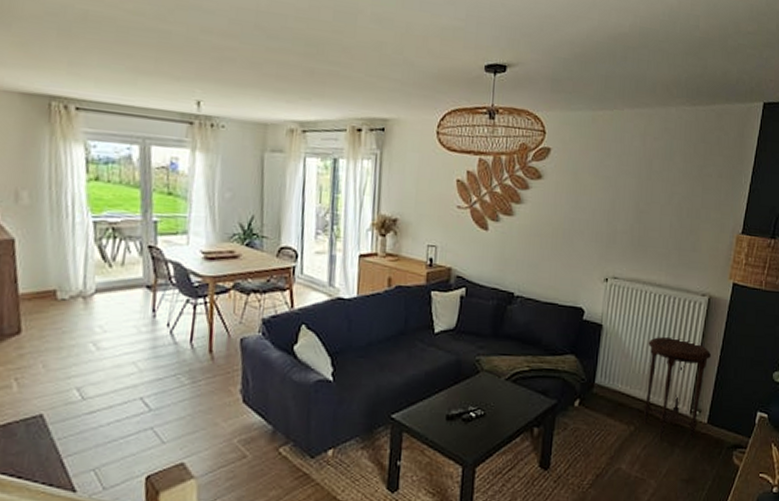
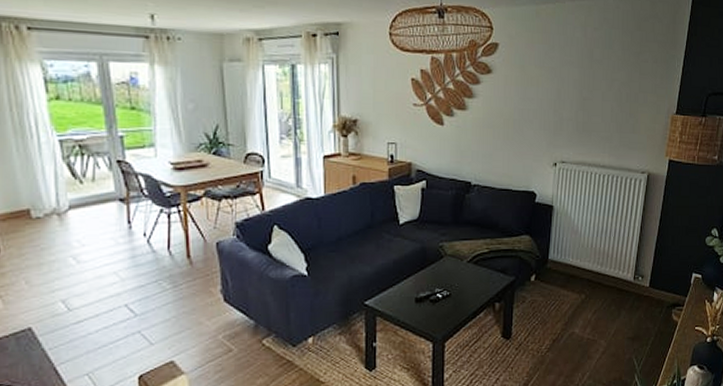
side table: present [643,337,712,441] -> none [592,213,652,305]

